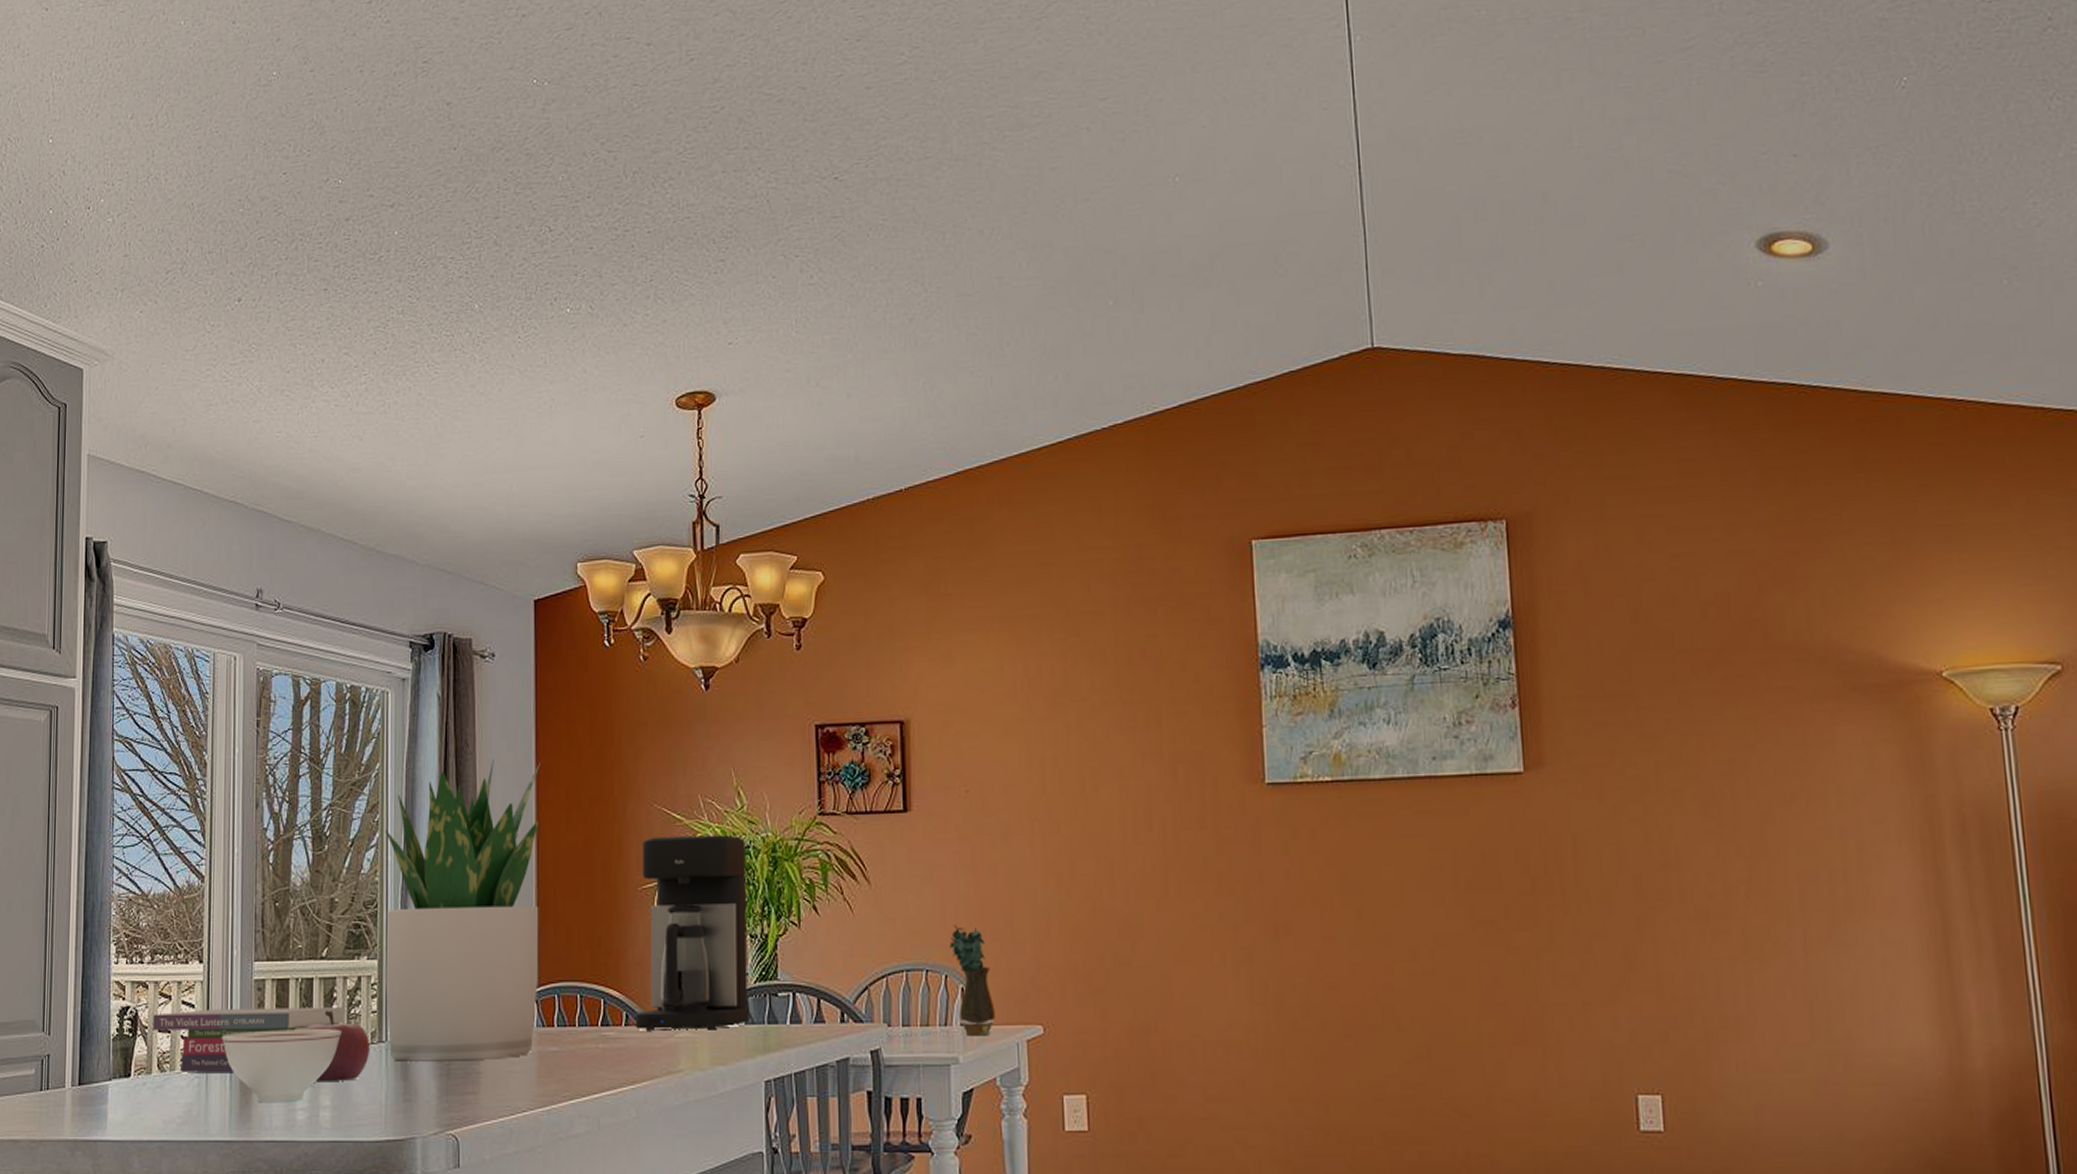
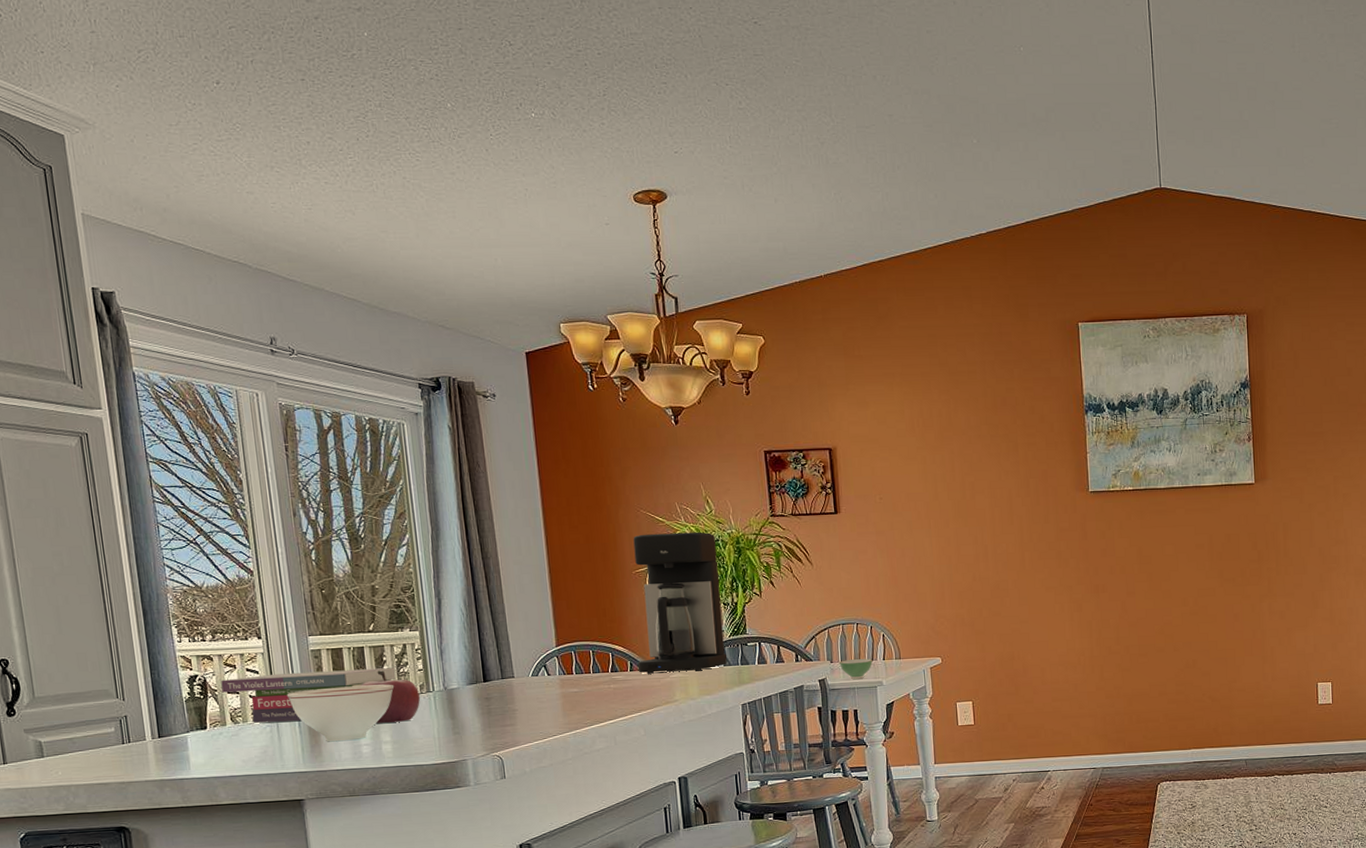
planter: present [385,758,540,1062] -> none [414,476,557,705]
bowl: none [900,1021,947,1053] -> present [840,658,873,680]
vase: present [949,925,995,1036] -> none [873,592,908,667]

